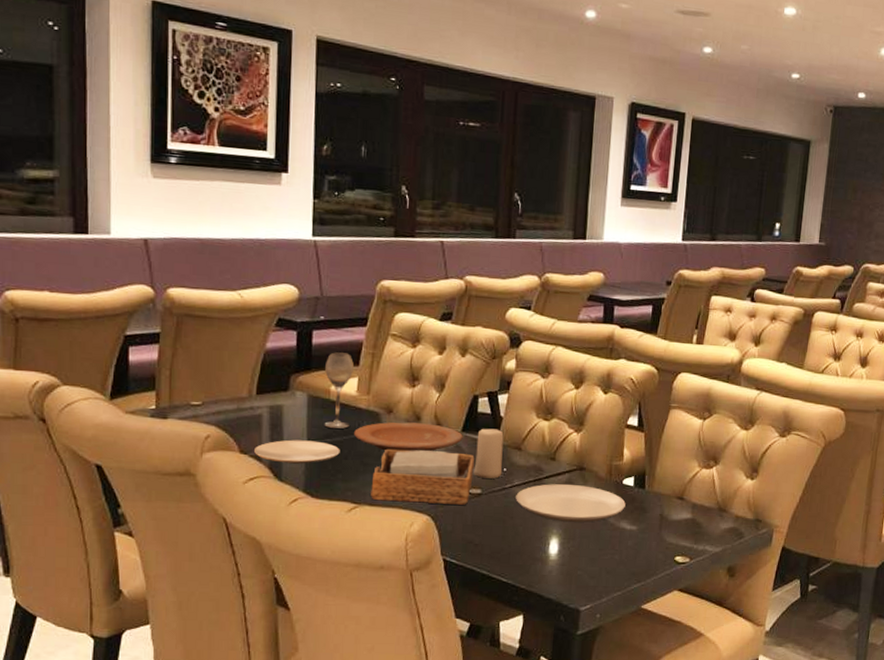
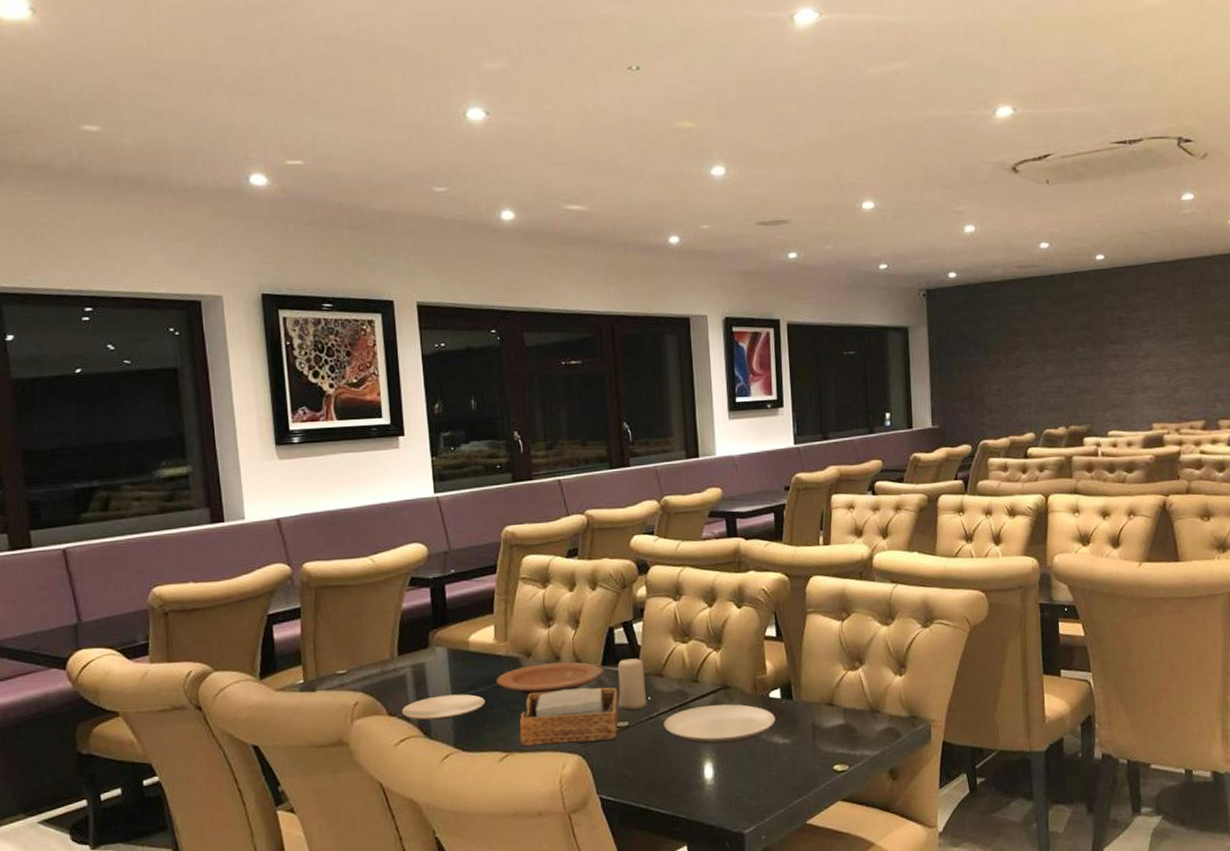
wineglass: present [324,352,354,429] -> none [461,602,491,680]

